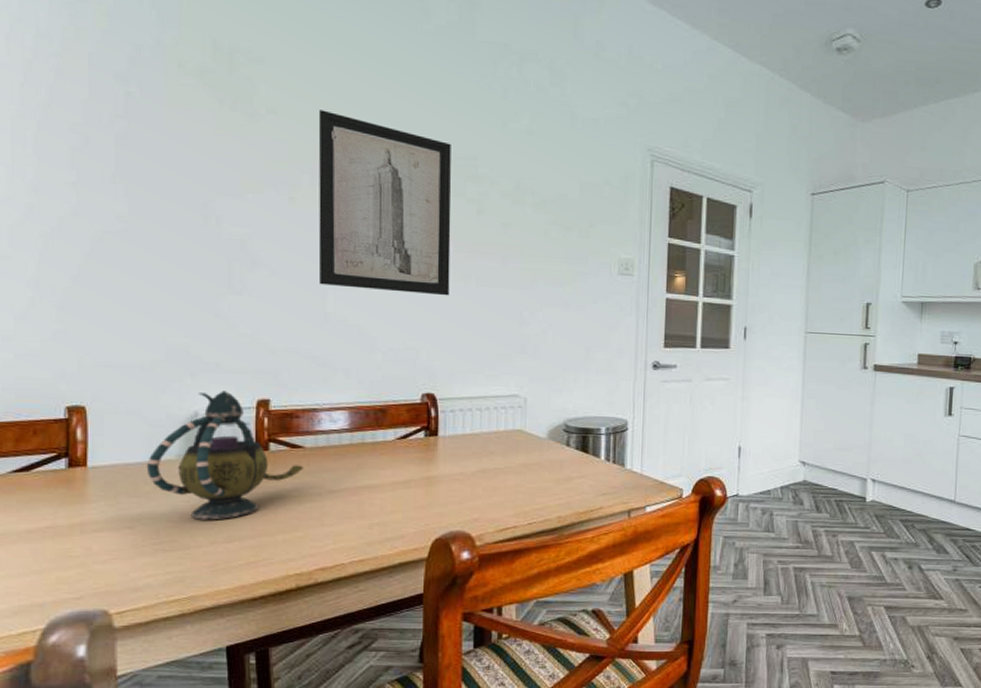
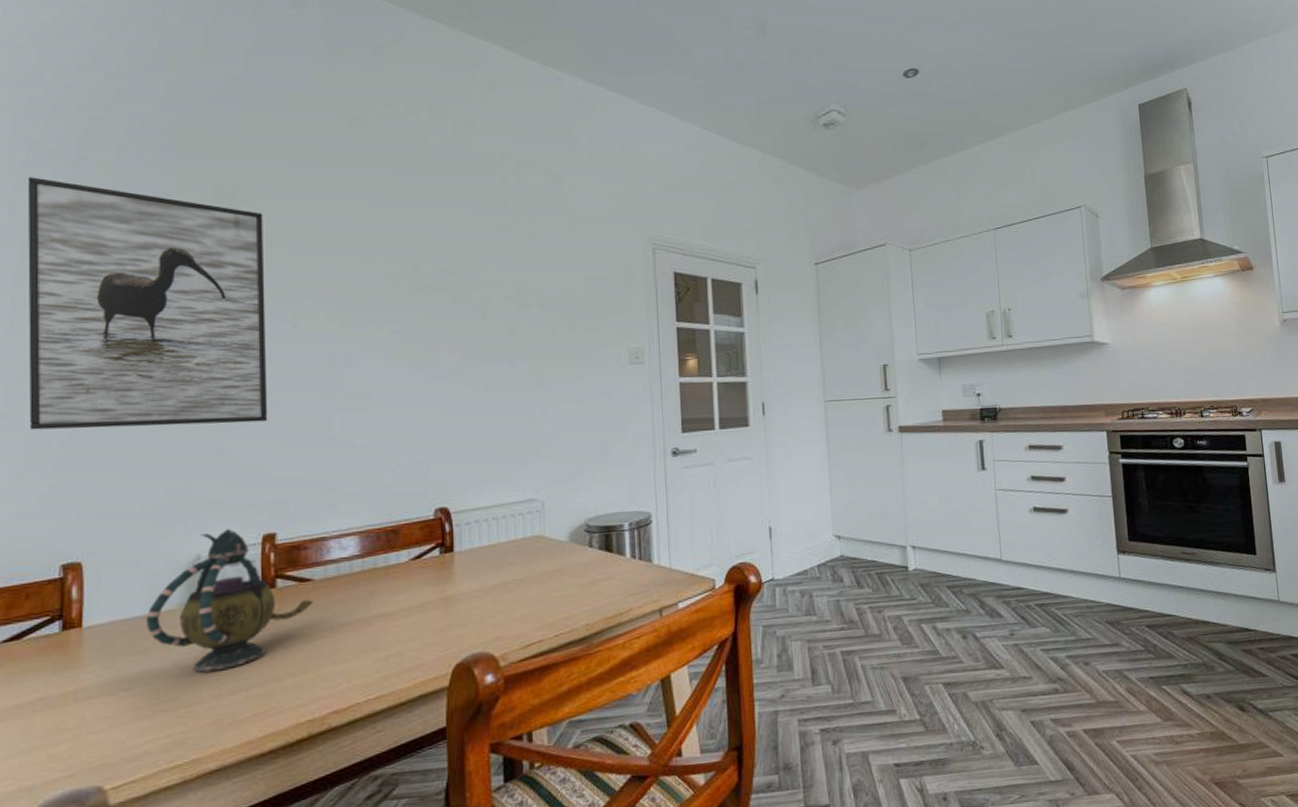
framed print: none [24,14,264,291] -> present [27,177,268,430]
wall art: present [318,110,452,296] -> none [319,236,458,408]

